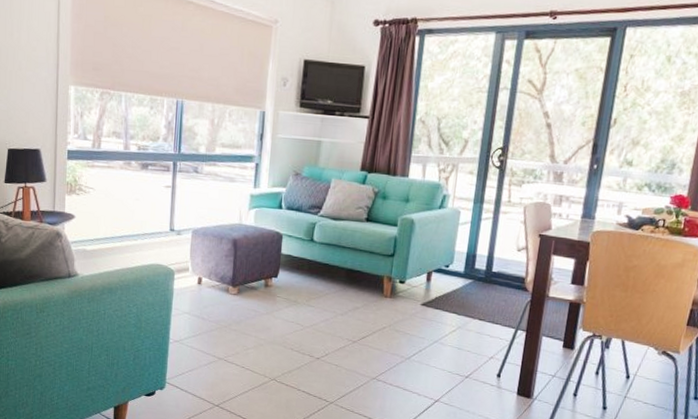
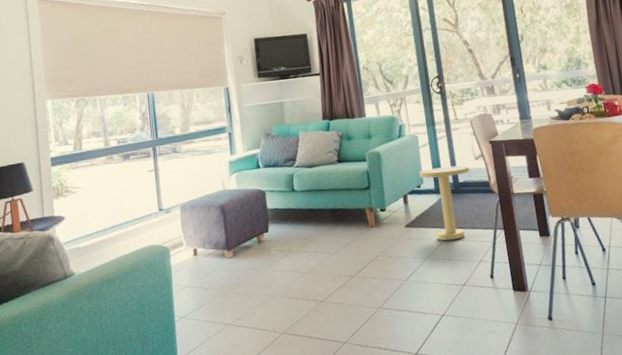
side table: none [450,249,509,330] -> present [418,165,470,241]

